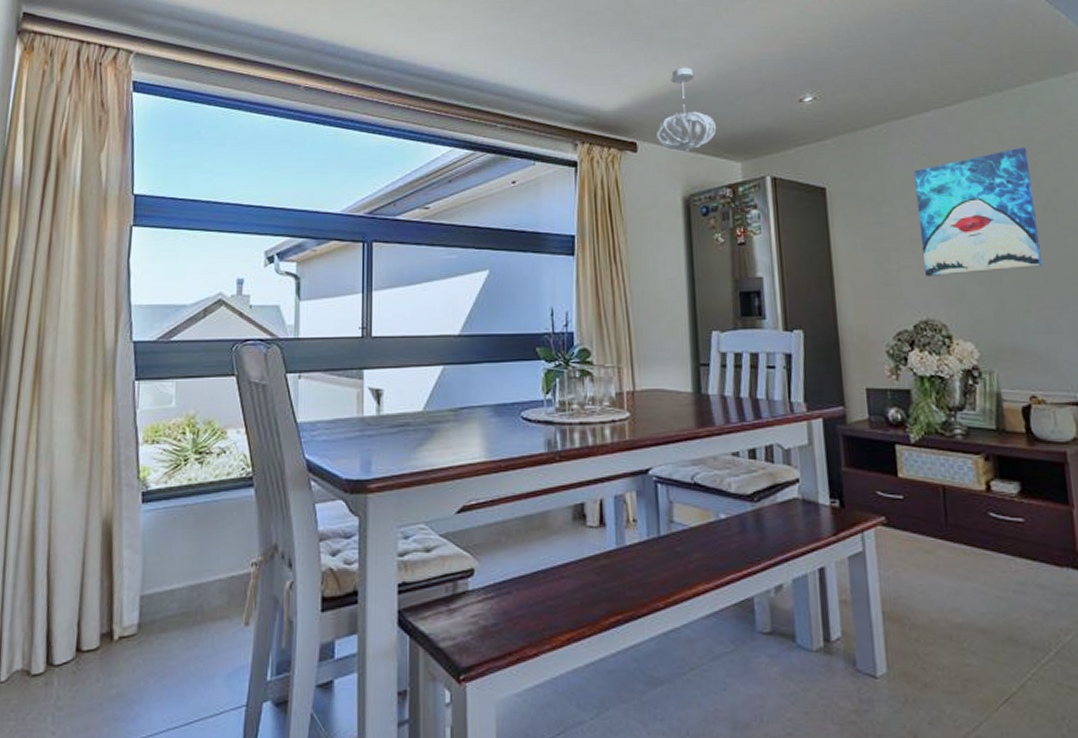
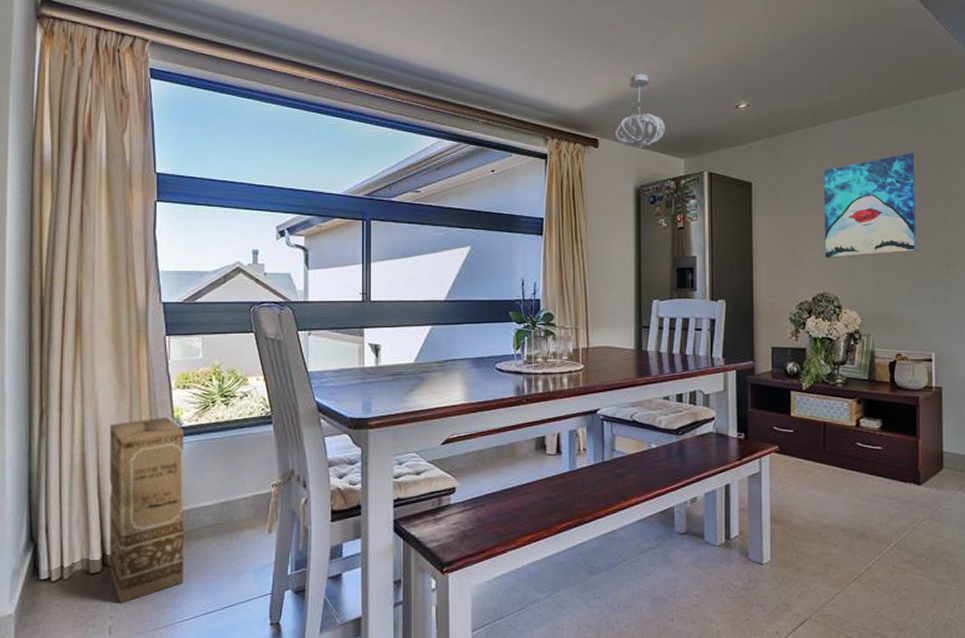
cardboard box: none [53,479,151,715] -> present [108,417,185,604]

